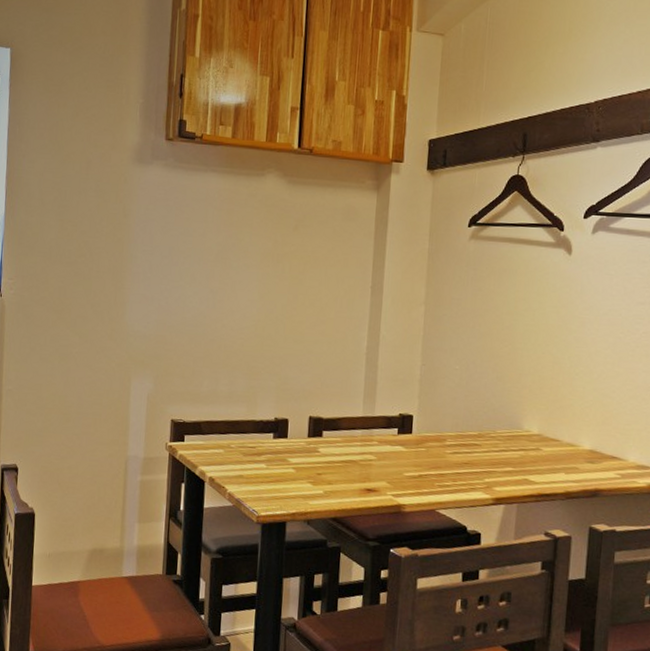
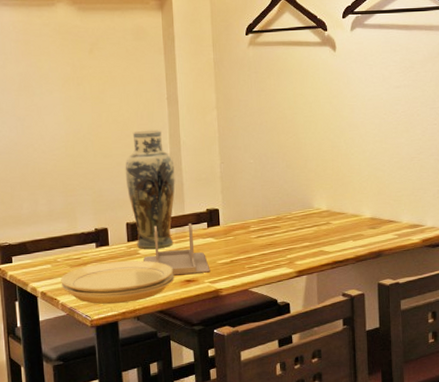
plate: none [231,455,354,504] -> present [61,260,174,304]
vase: none [314,318,370,450] -> present [125,129,176,249]
napkin holder: none [322,423,395,484] -> present [143,223,210,276]

